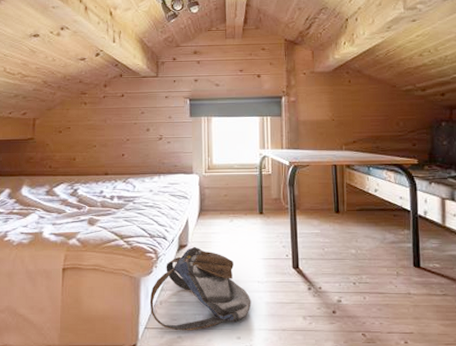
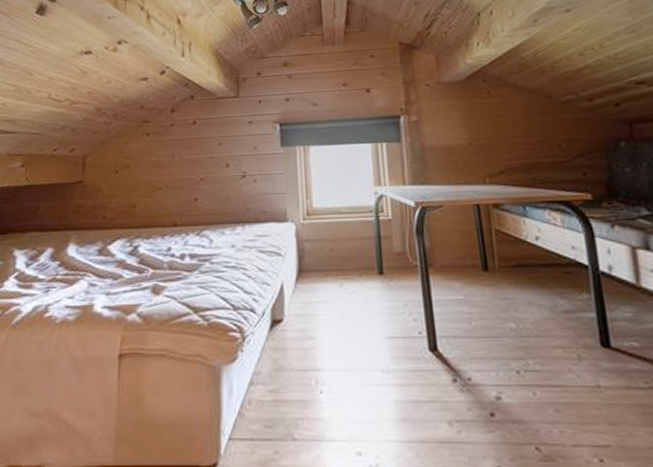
backpack: present [149,247,251,331] -> none [234,322,374,443]

